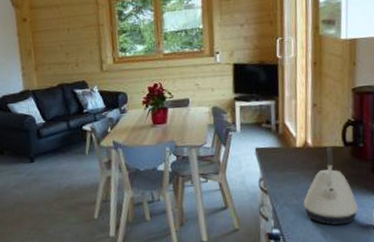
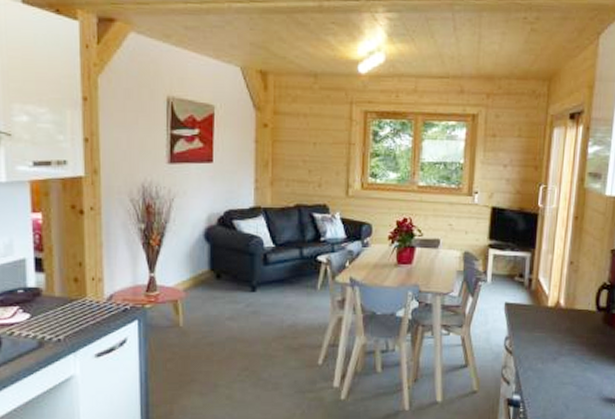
kettle: present [303,146,359,226] -> none [548,310,605,397]

